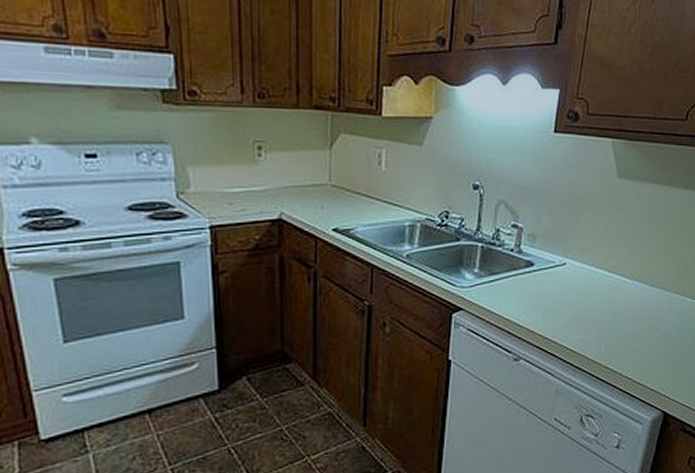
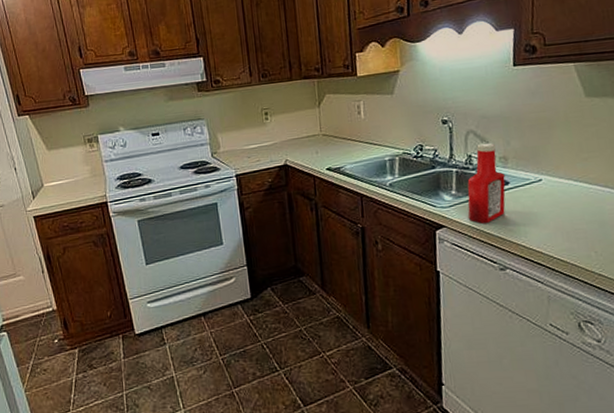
ketchup bottle: none [488,217,531,308] -> present [467,142,506,223]

